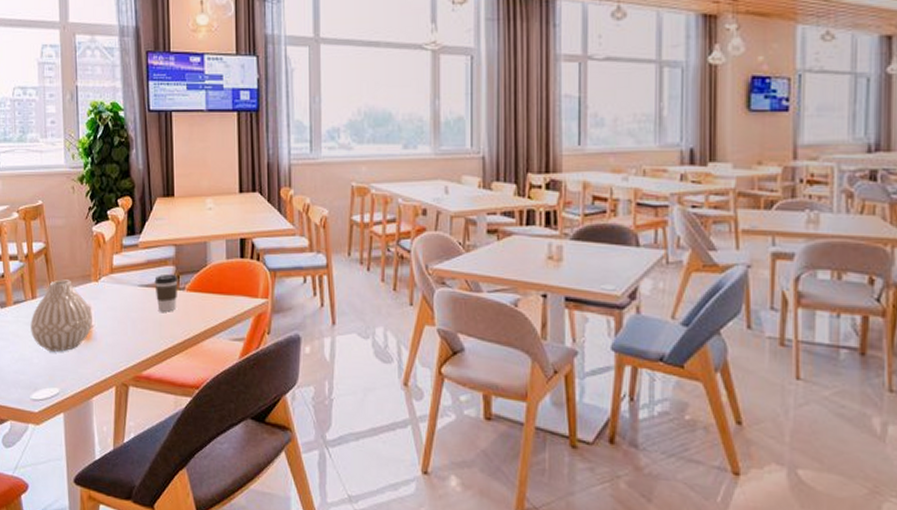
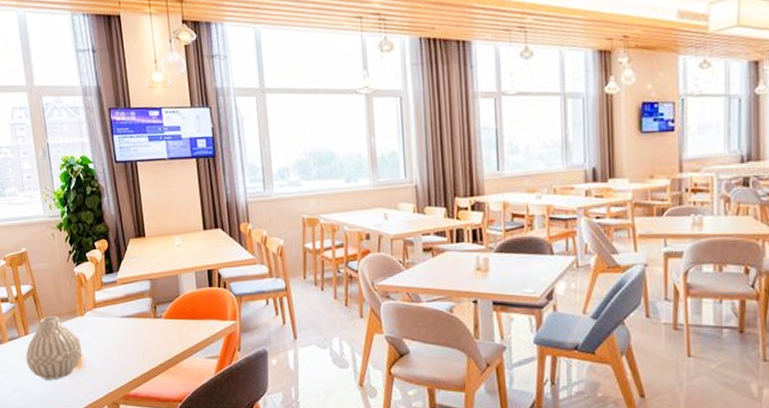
coffee cup: present [154,273,178,312] -> none [134,305,156,338]

